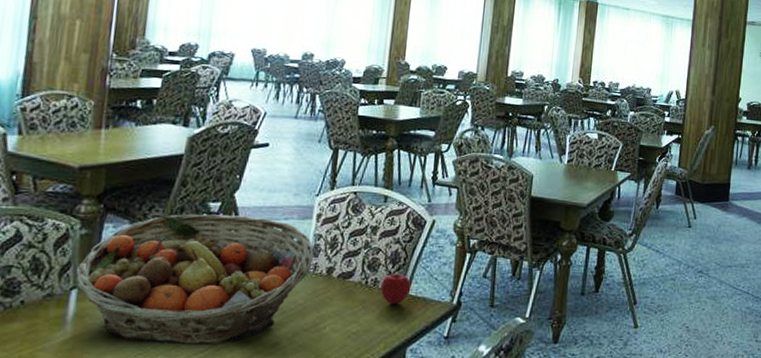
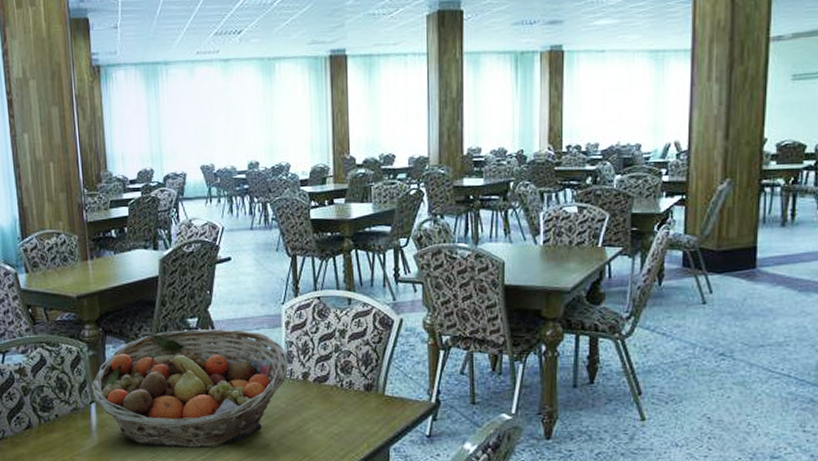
apple: present [380,274,411,305] -> none [356,376,387,406]

